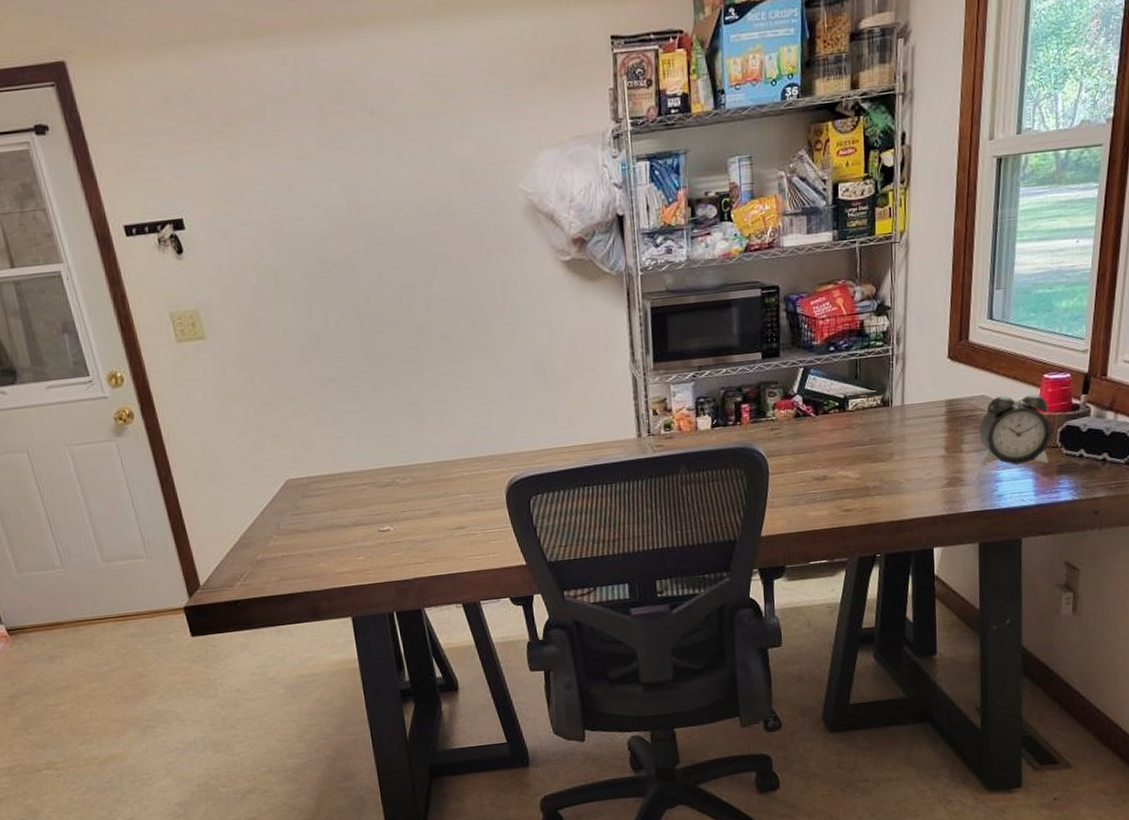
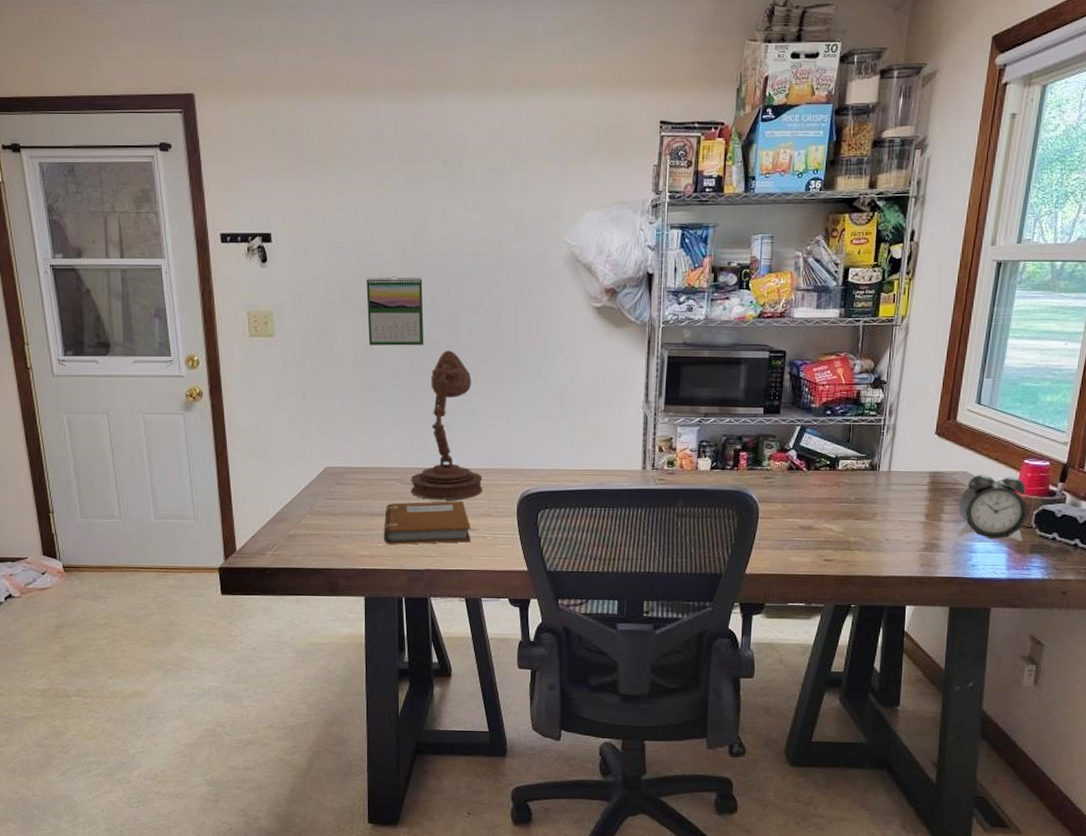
calendar: none [301,249,378,336] -> present [366,276,424,346]
notebook: none [360,498,460,557] -> present [383,501,471,545]
desk lamp: none [384,330,466,501] -> present [411,350,483,500]

